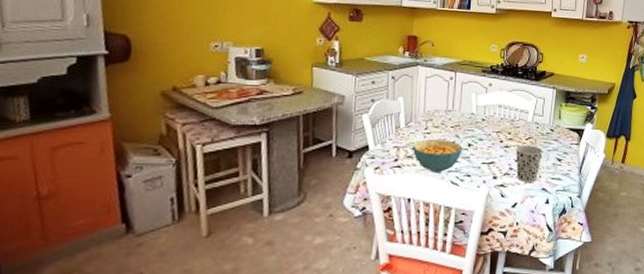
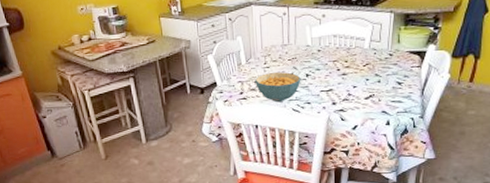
cup: present [515,145,543,182] -> none [353,71,382,106]

